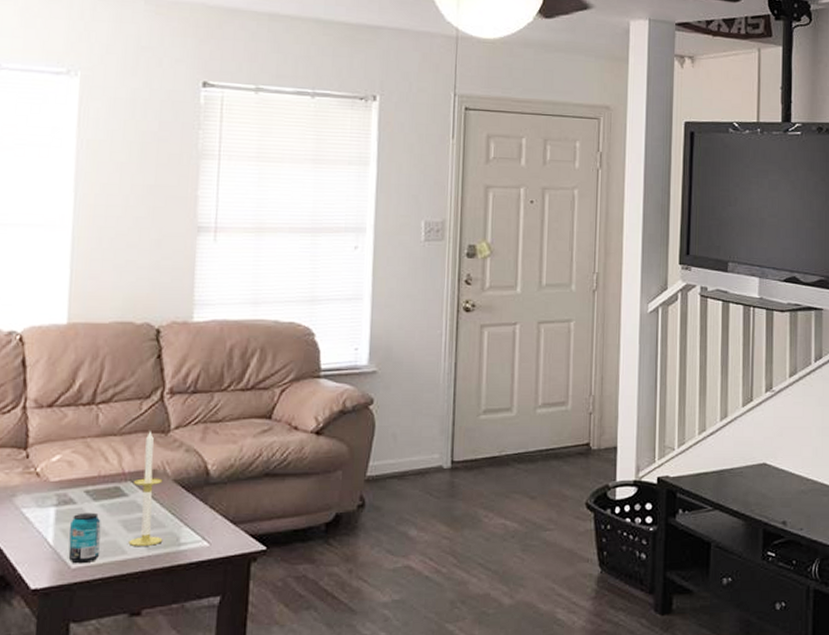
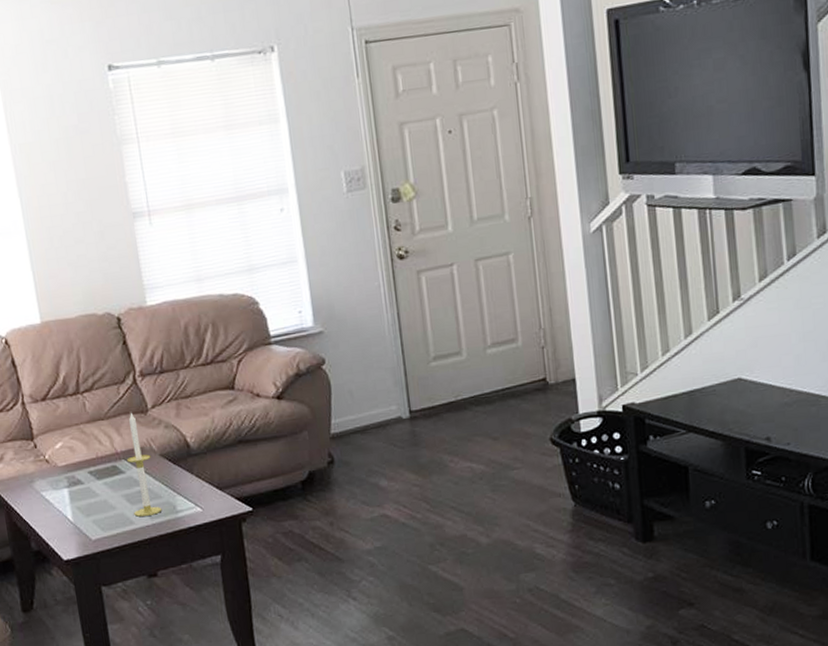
beverage can: present [68,512,101,564] -> none [83,490,112,536]

